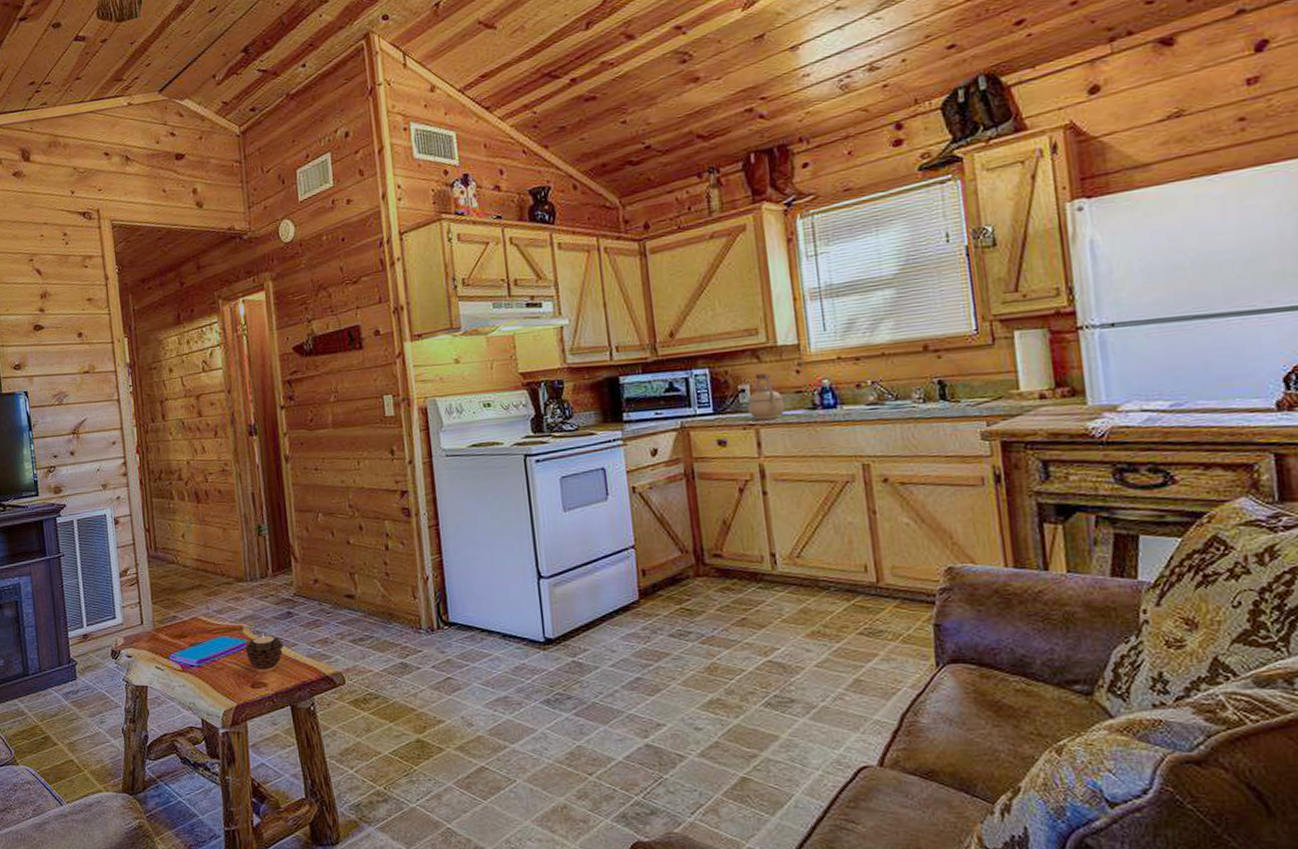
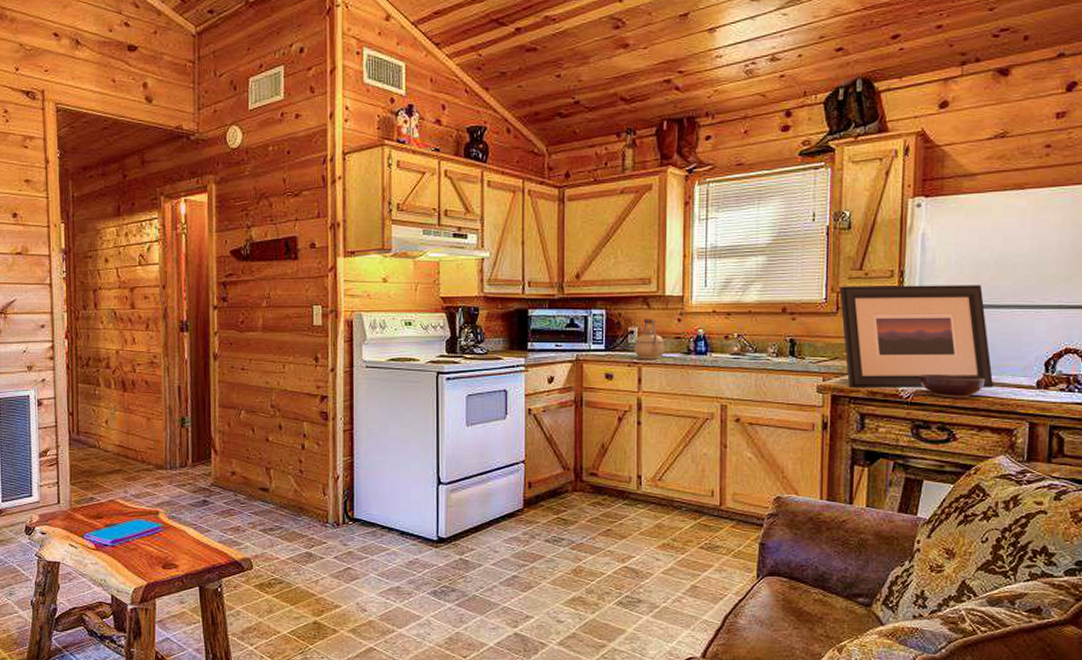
candle: present [245,634,285,672] -> none [159,519,198,554]
picture frame: none [991,292,1217,432] -> present [839,285,994,389]
bowl: none [1113,403,1205,432] -> present [919,373,986,398]

